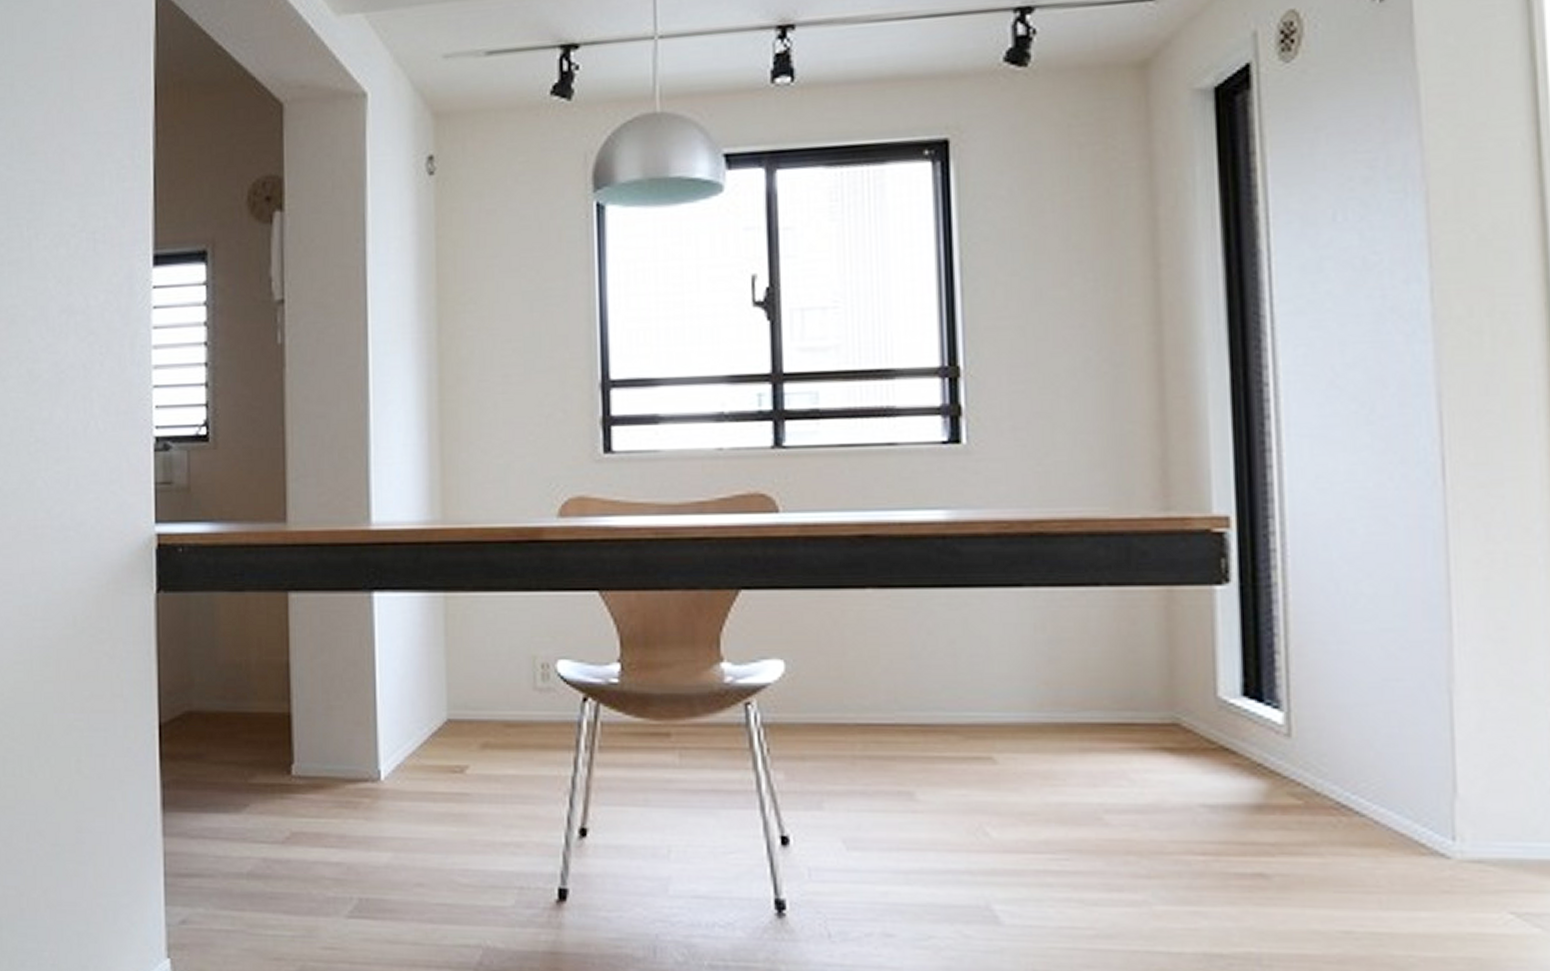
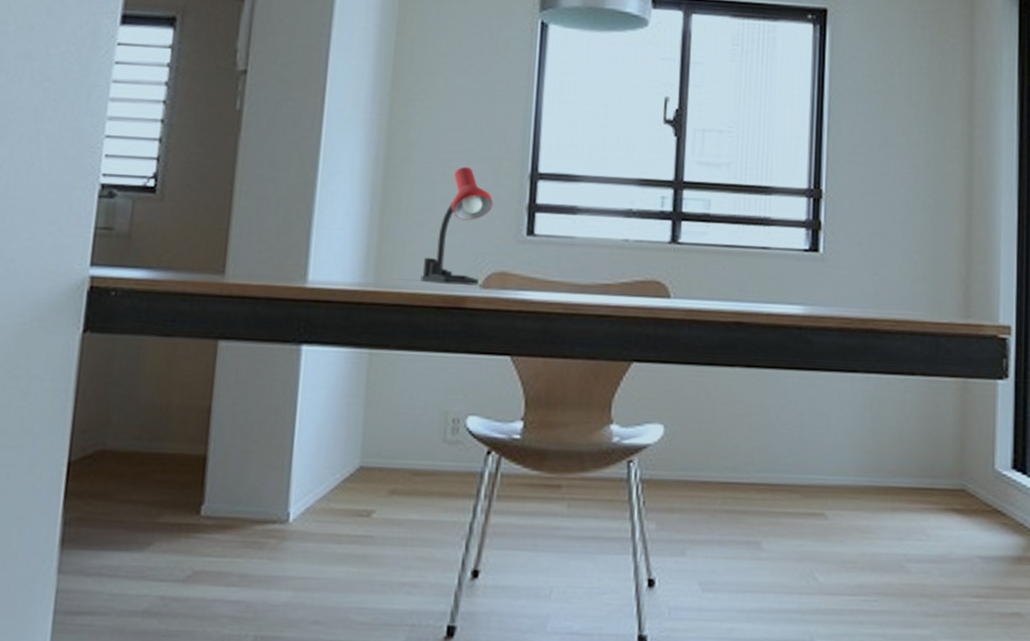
desk lamp: none [490,381,562,515] -> present [420,166,493,286]

